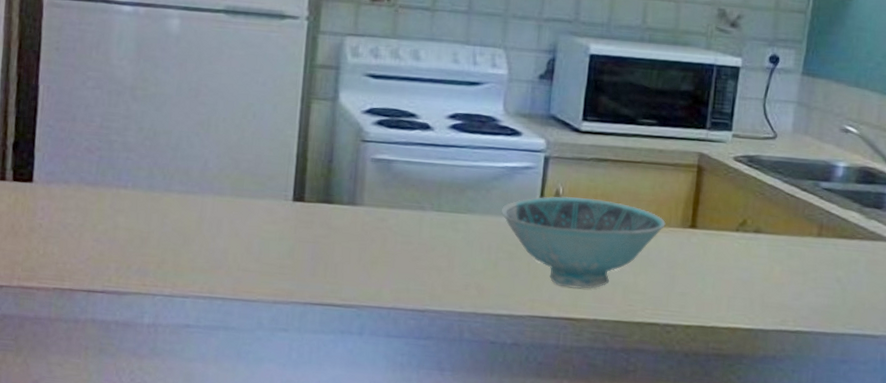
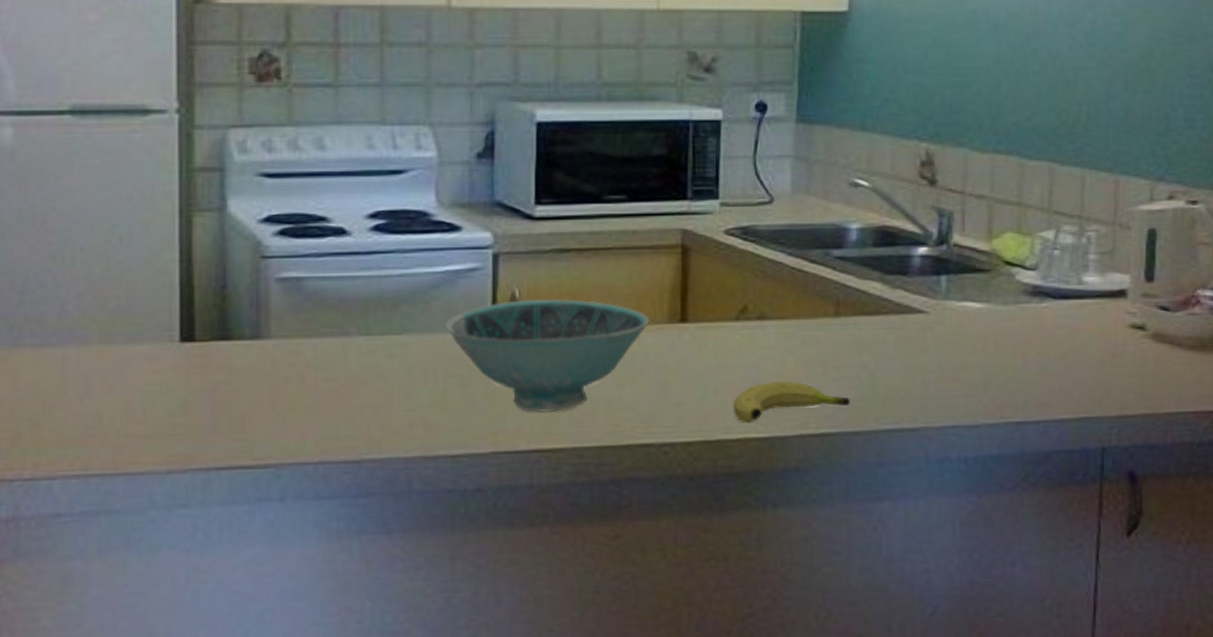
fruit: none [727,284,824,316] -> present [734,381,850,424]

